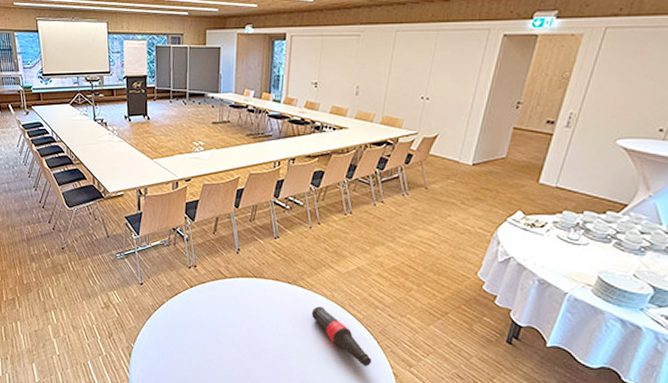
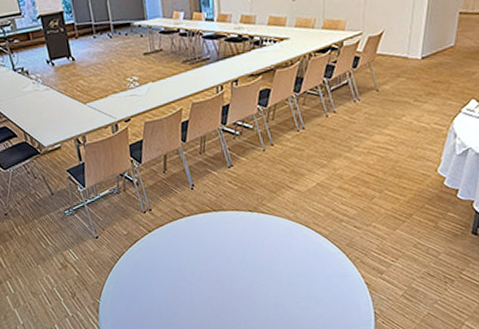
bottle: present [311,306,372,367] -> none [276,229,344,282]

